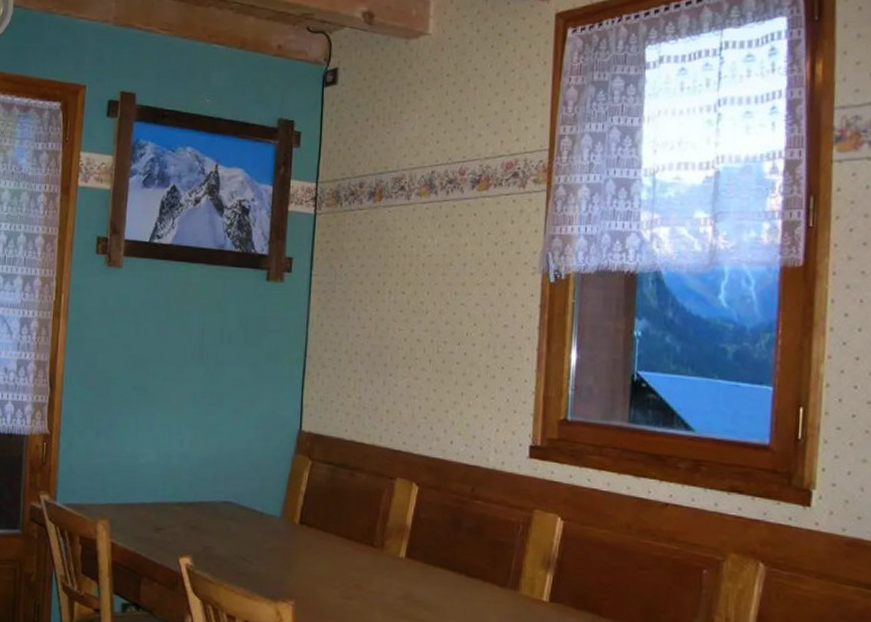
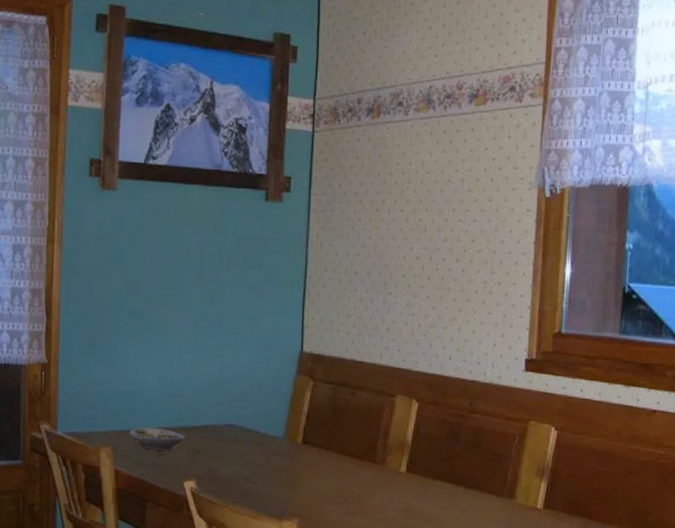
salad: none [126,501,182,526] -> present [129,427,186,451]

